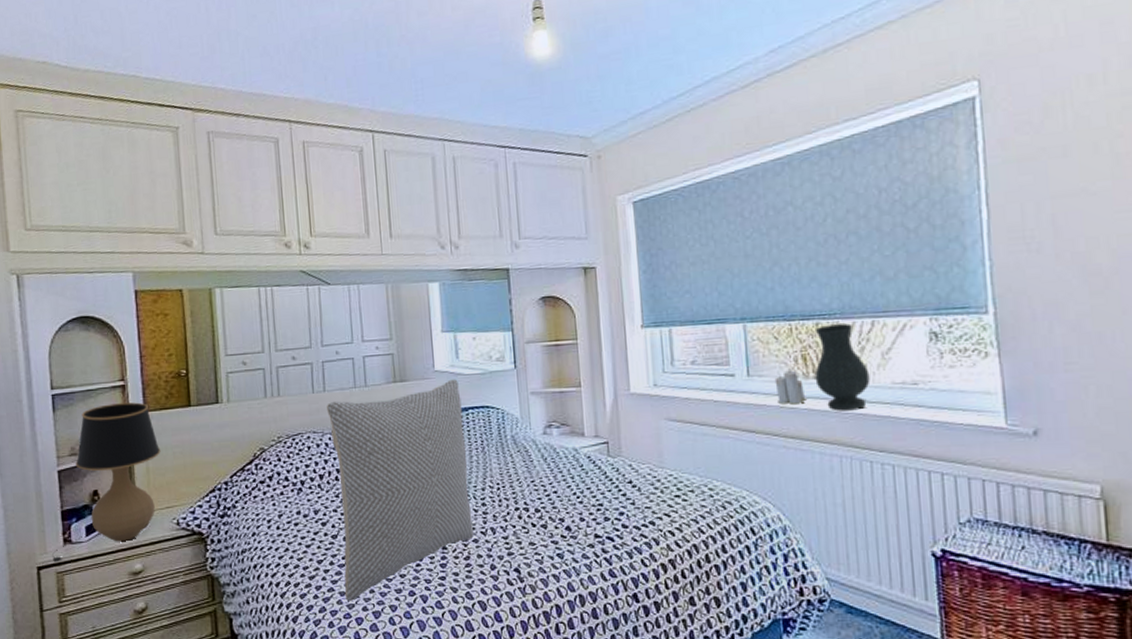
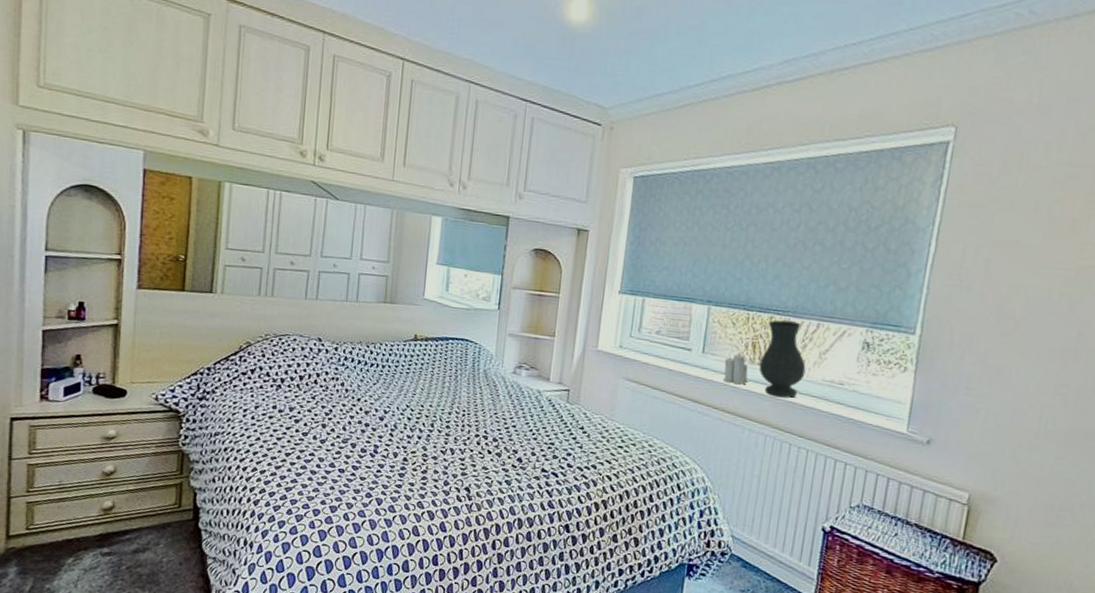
table lamp: present [52,402,161,562] -> none [27,274,149,417]
pillow: present [327,379,475,601] -> none [306,309,444,494]

